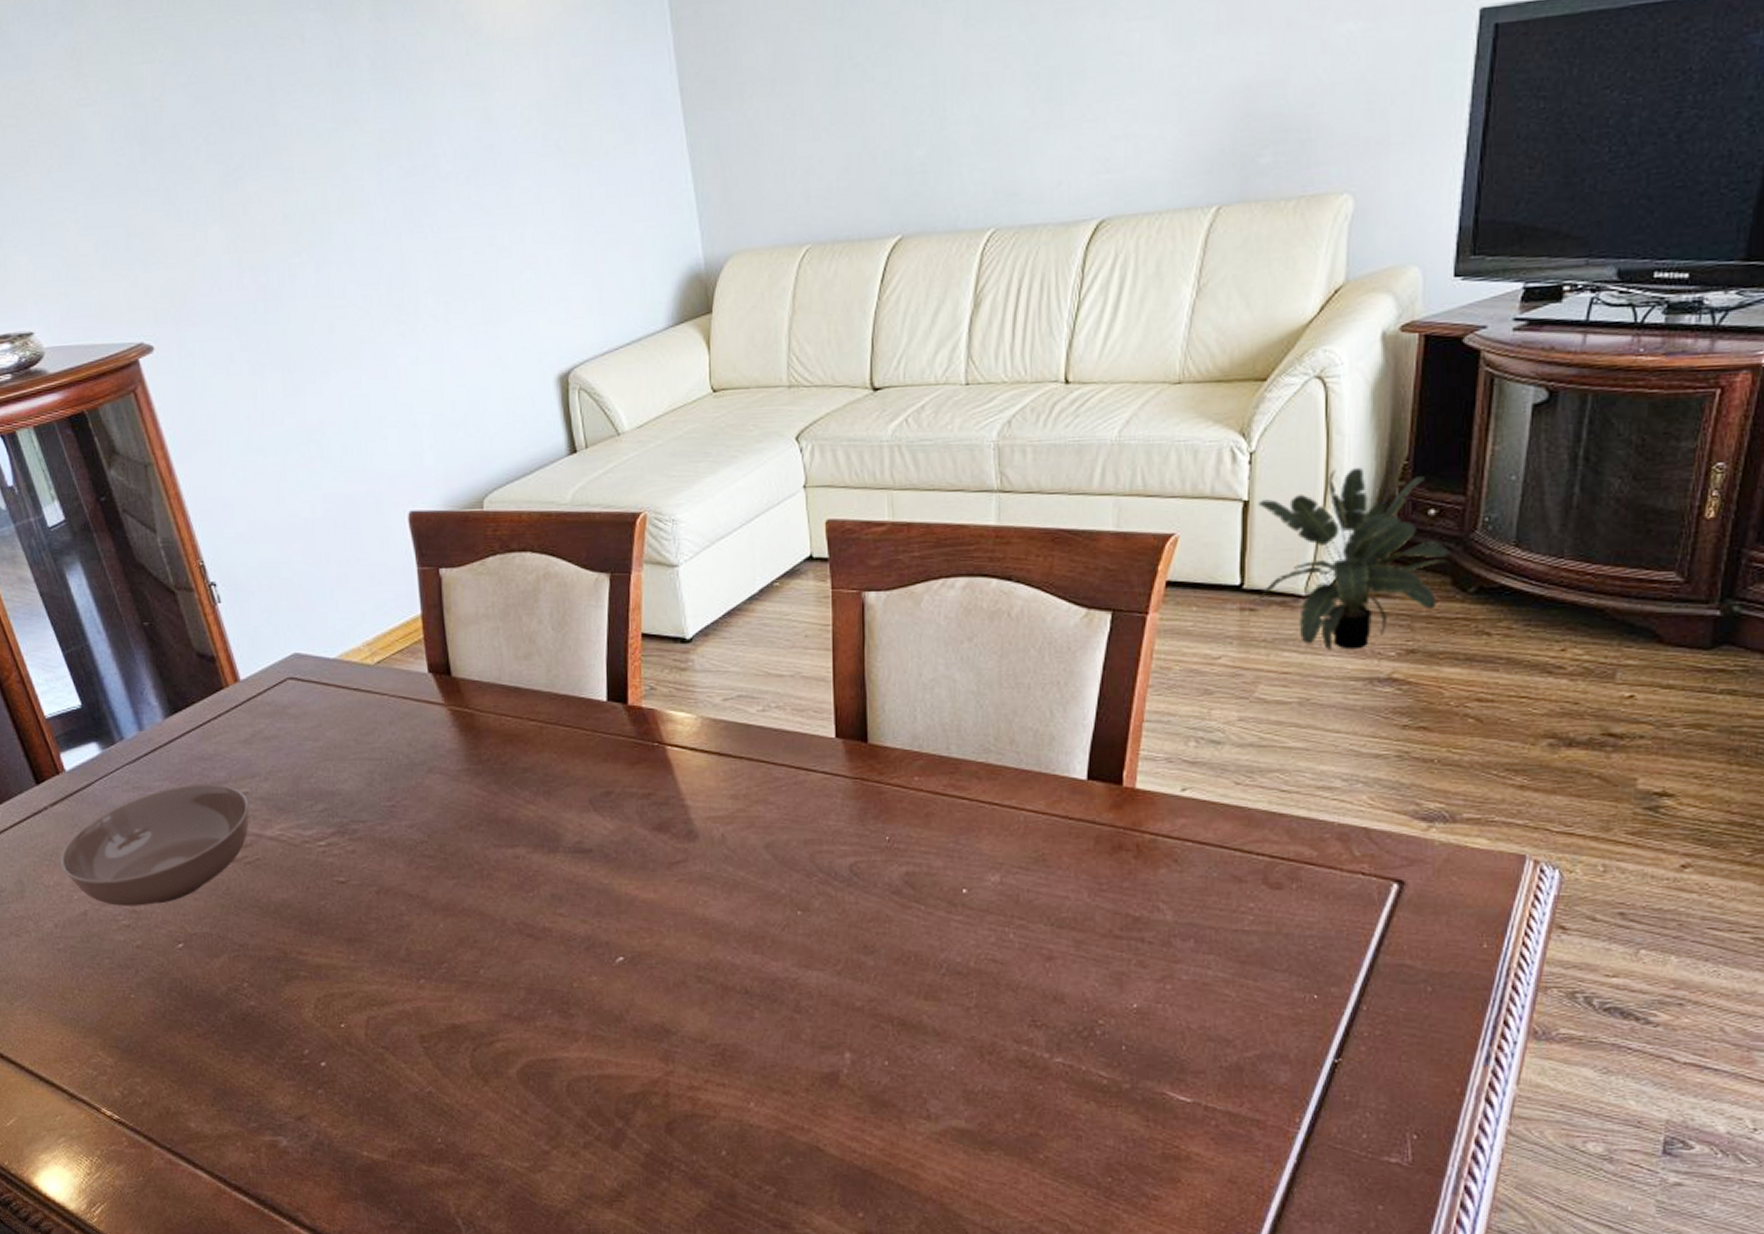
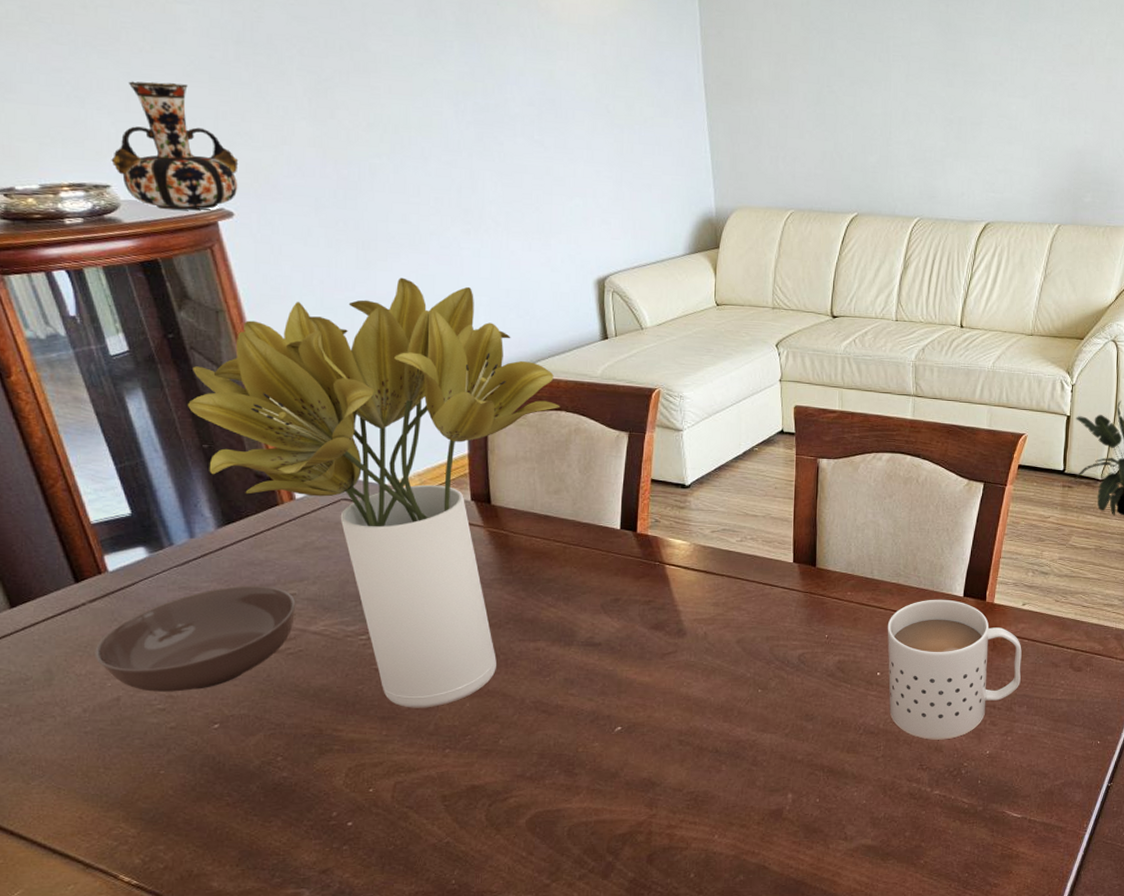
decorative vase: none [32,202,156,353] -> present [111,81,239,211]
flower bouquet: none [126,401,525,929] -> present [188,277,560,708]
mug: none [974,784,1183,986] -> present [887,599,1022,740]

